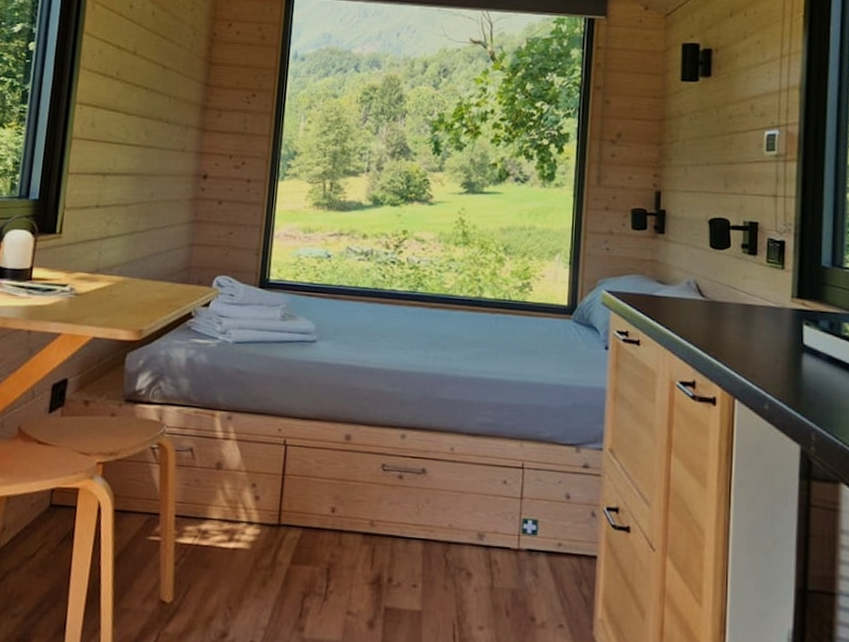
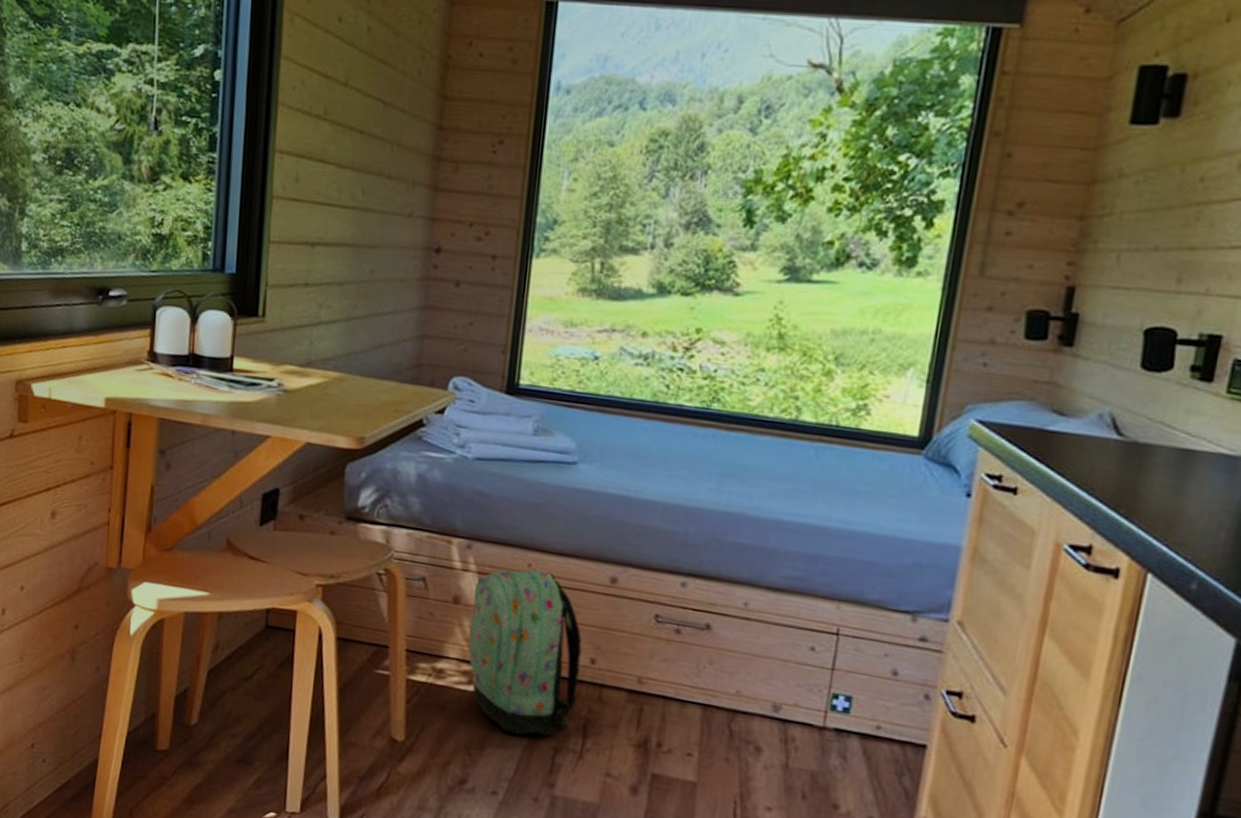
backpack: none [229,434,324,584] -> present [468,568,582,737]

